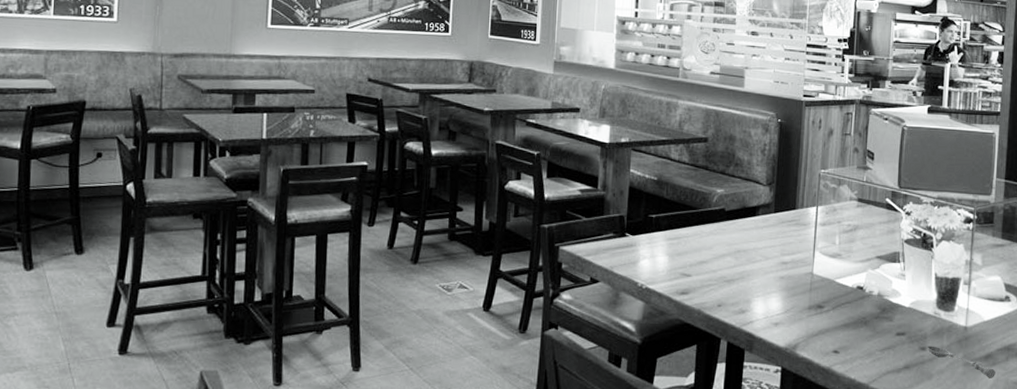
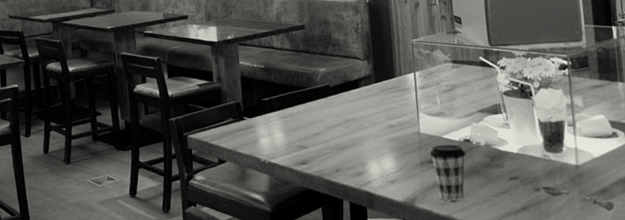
coffee cup: none [819,290,857,352] -> present [429,144,466,201]

